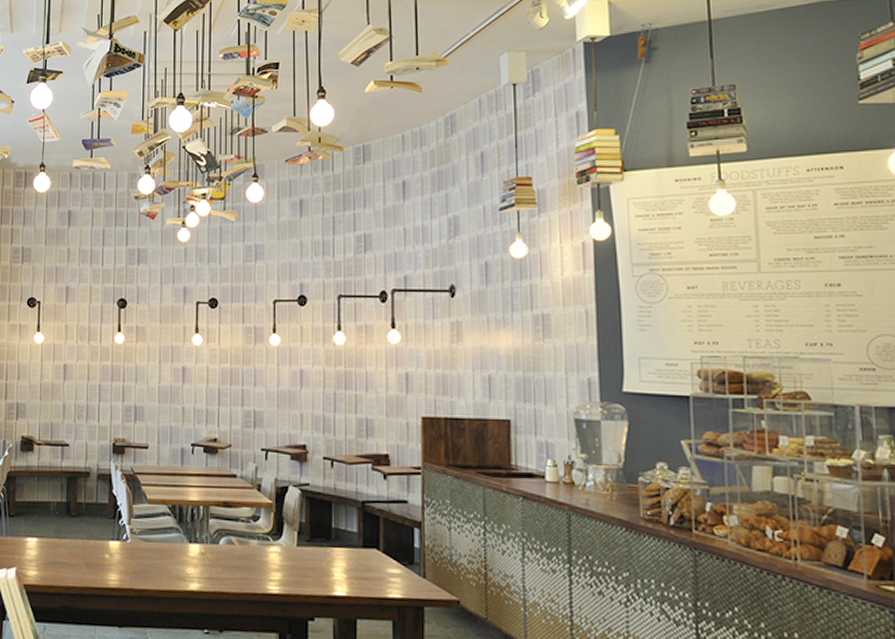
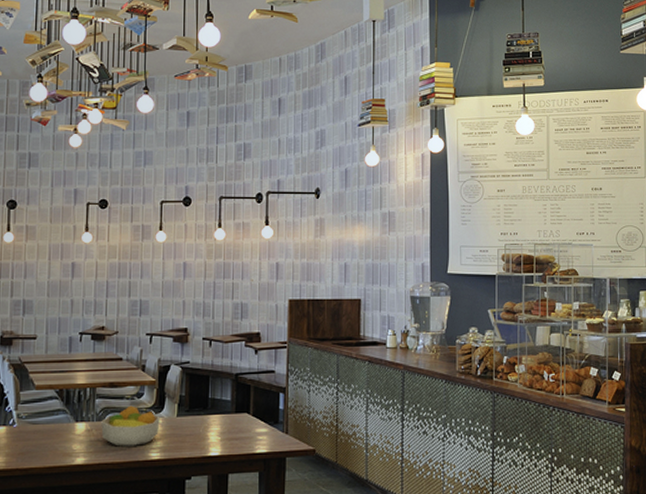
fruit bowl: none [215,529,279,576] -> present [101,405,160,447]

